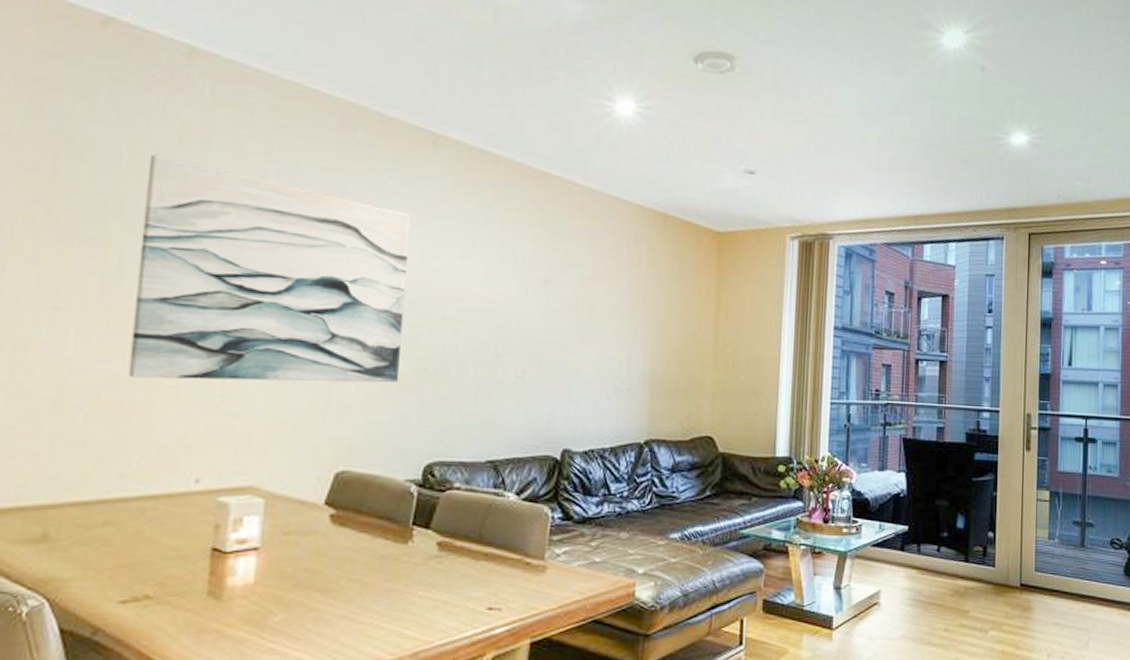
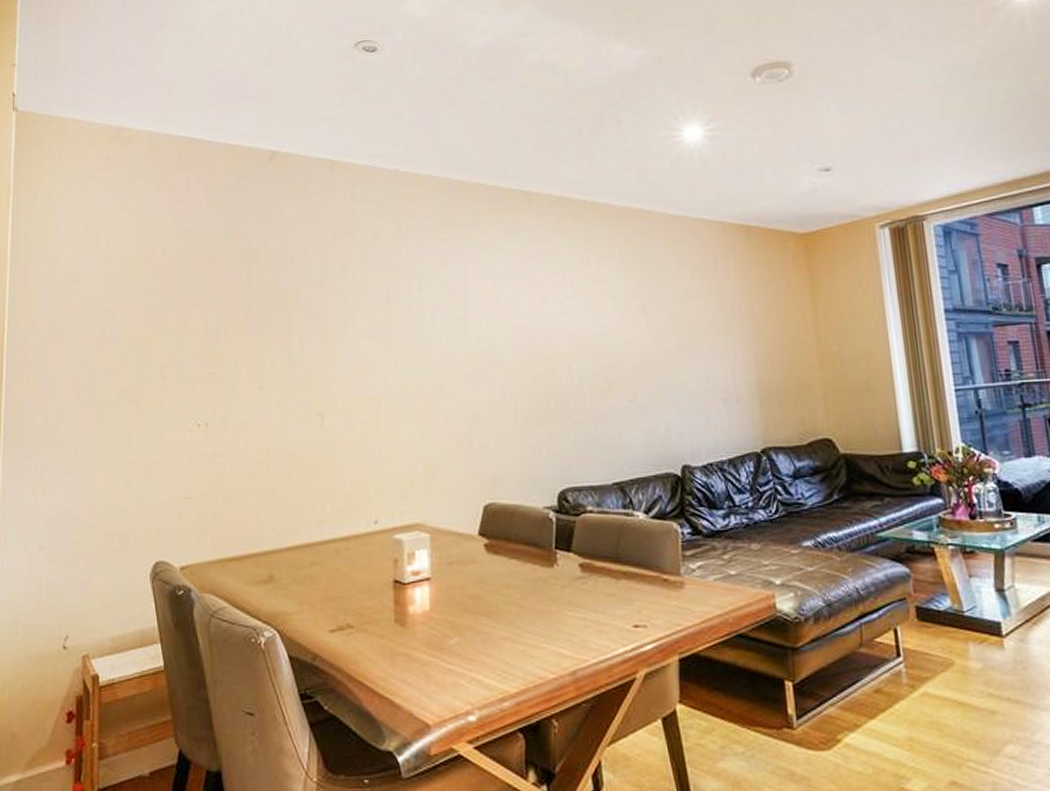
wall art: present [127,154,411,383] -> none [314,252,527,438]

